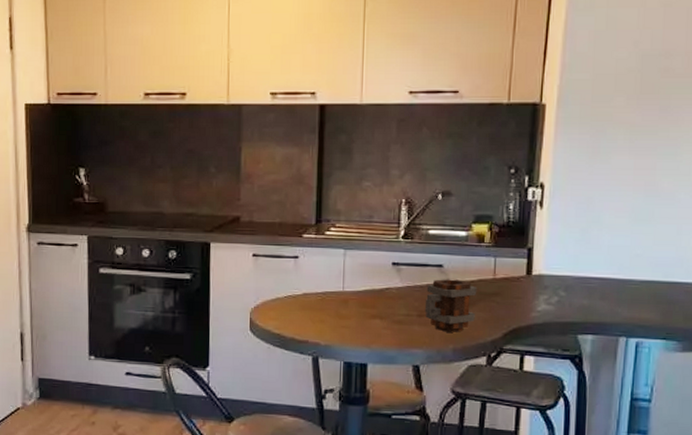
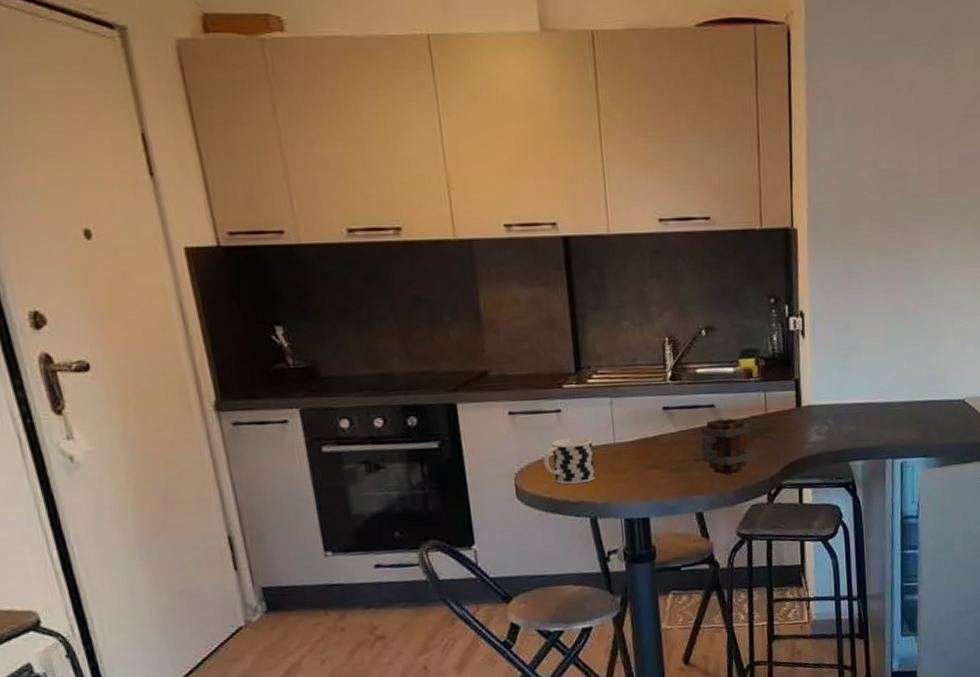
cup: none [277,282,323,325] -> present [543,437,596,485]

